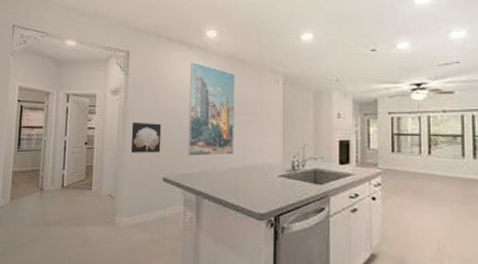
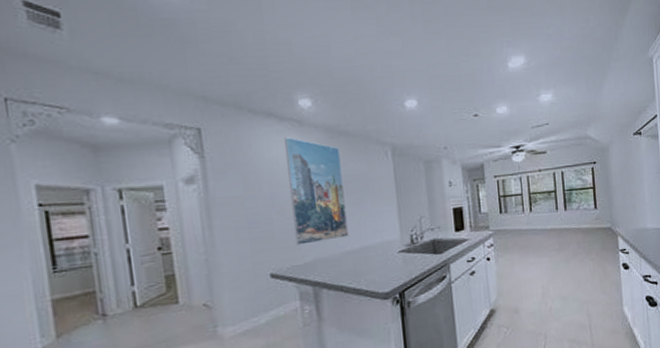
wall art: present [130,123,162,153] -> none [219,212,263,251]

